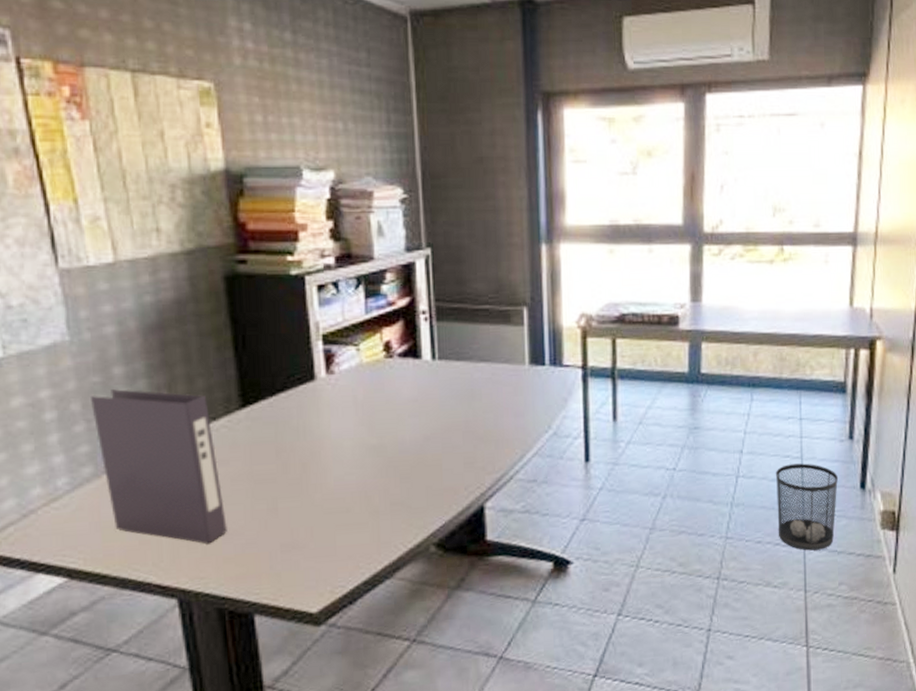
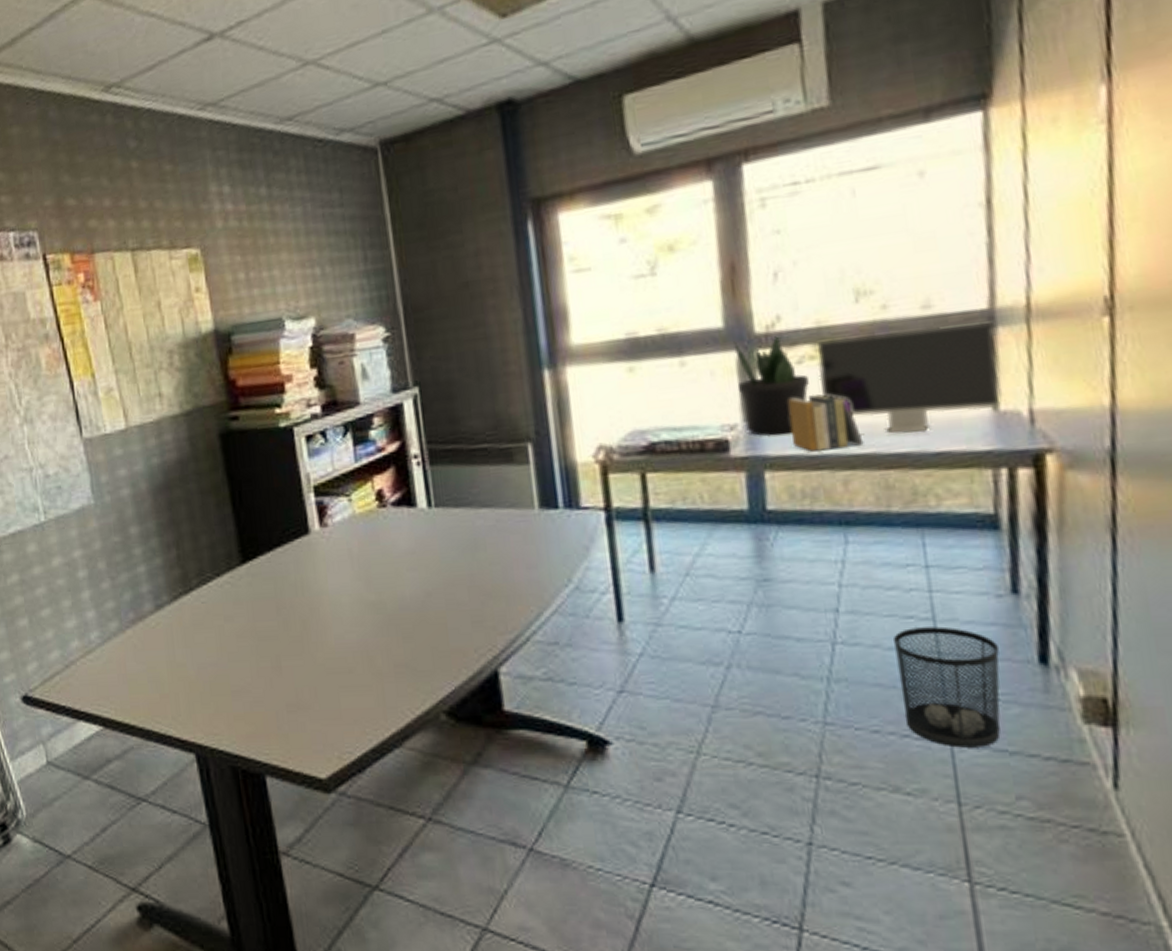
binder: present [91,389,227,543] -> none [113,548,236,699]
planter: none [688,236,738,314] -> present [733,336,809,436]
books: none [722,284,769,329] -> present [788,394,864,452]
monitor: none [744,241,856,320] -> present [817,321,1001,434]

